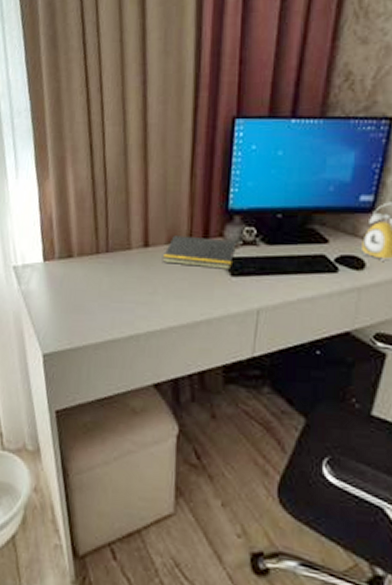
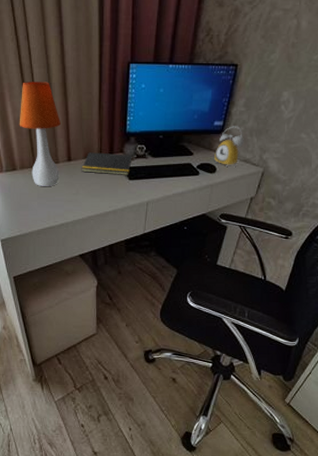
table lamp: none [81,143,137,281] -> present [19,82,61,186]

